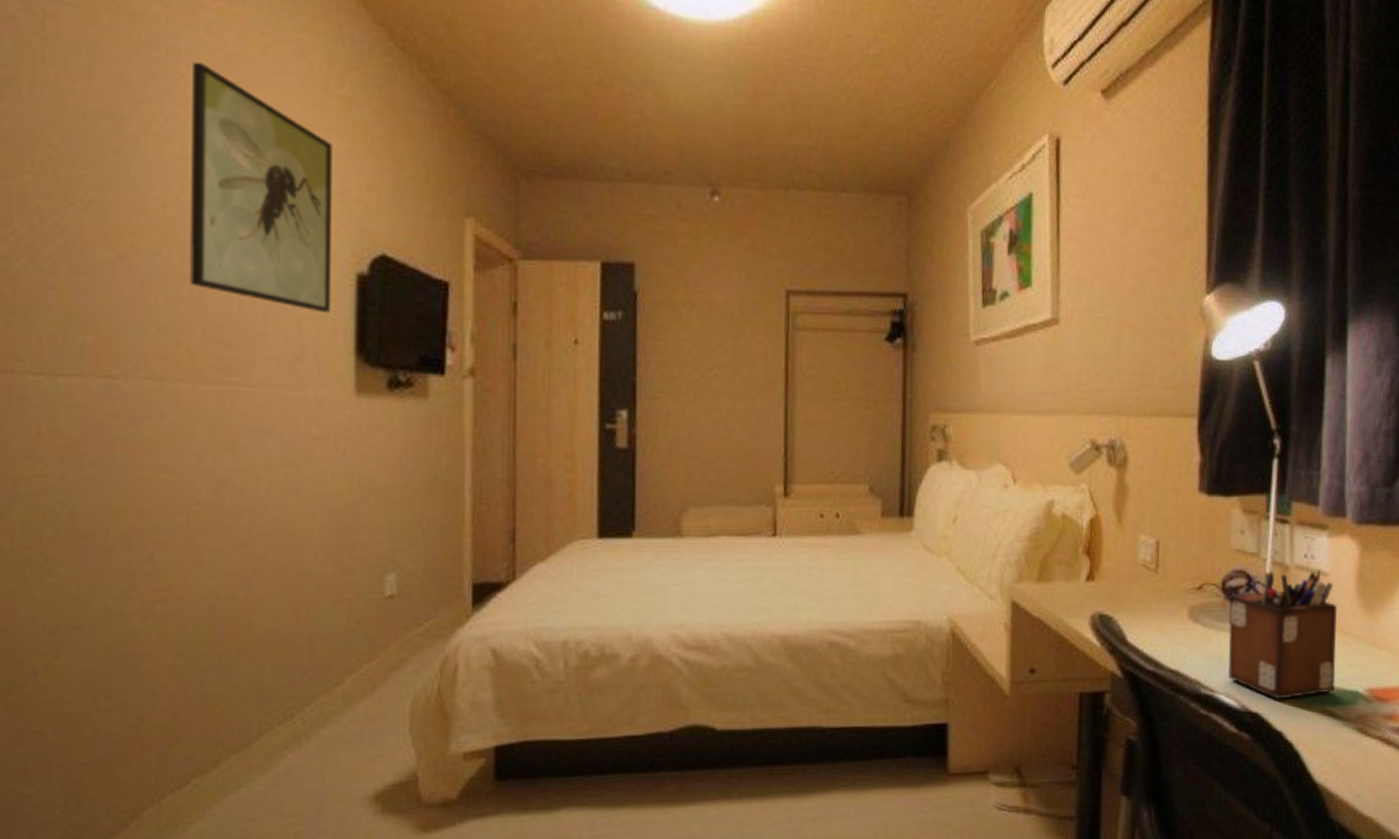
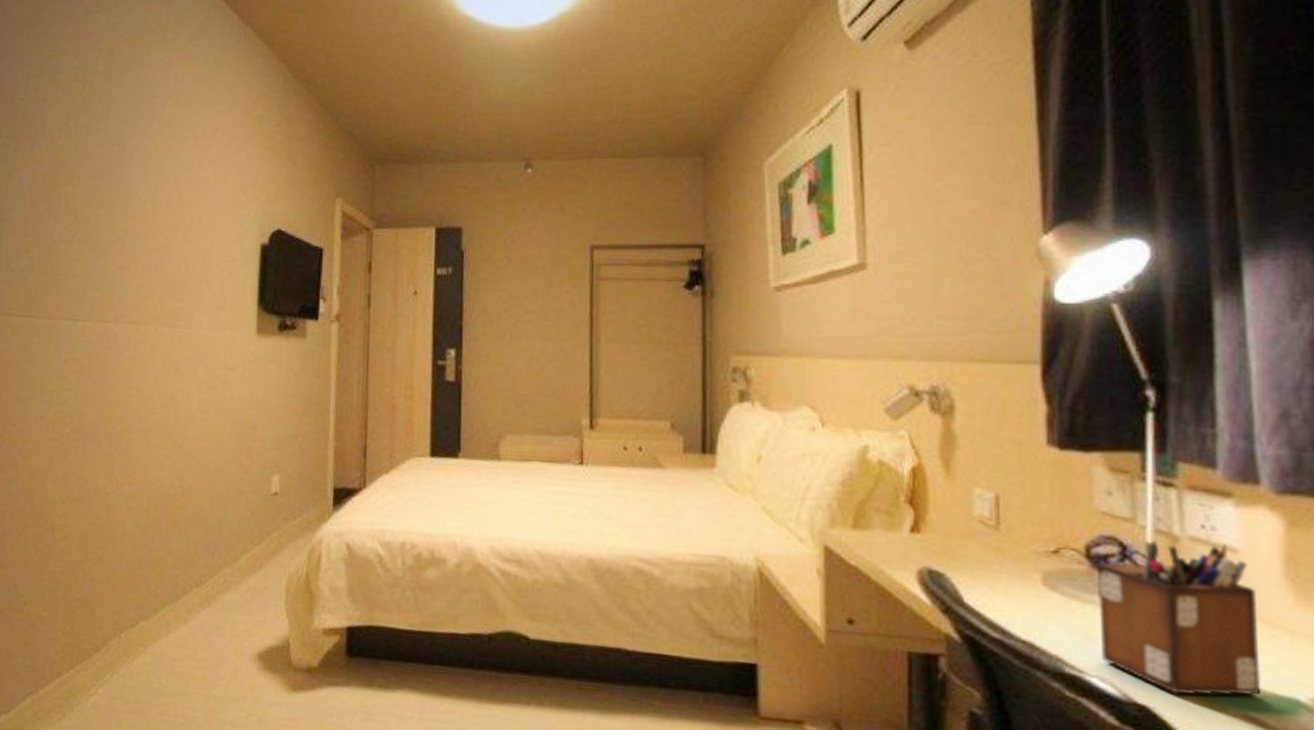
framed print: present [190,61,332,313] -> none [157,101,249,274]

